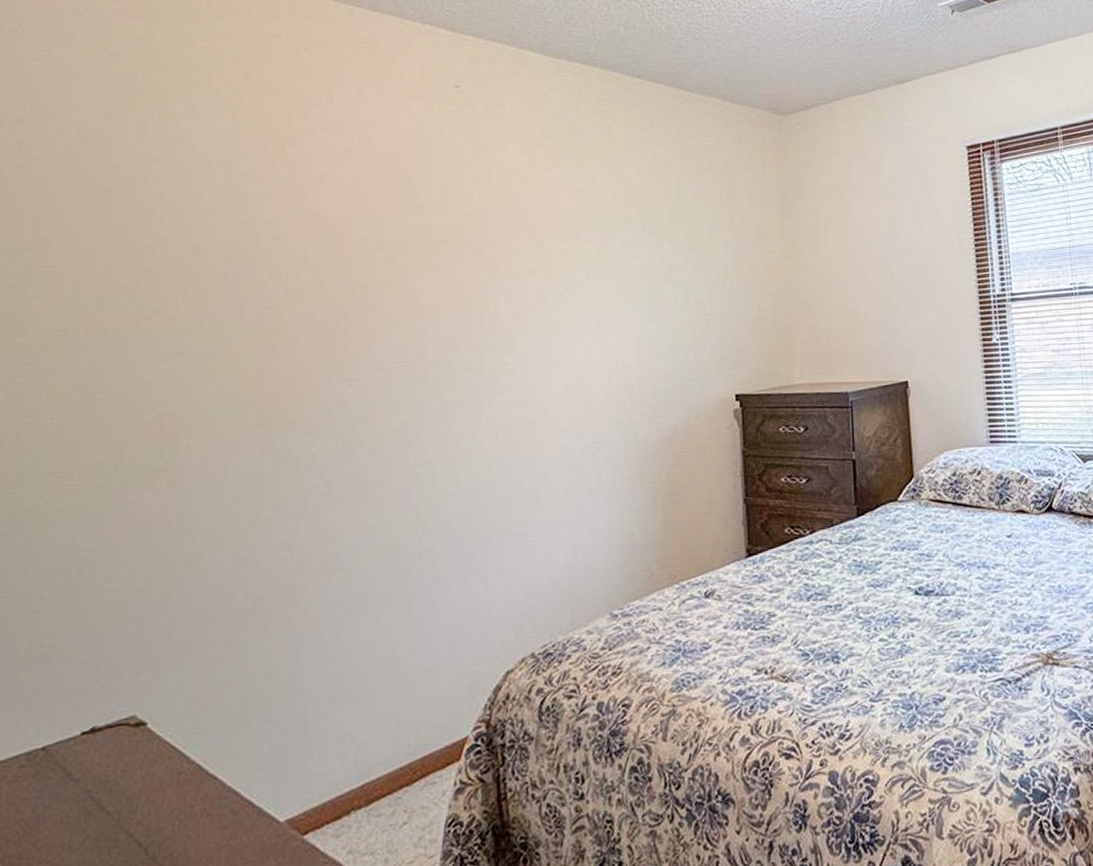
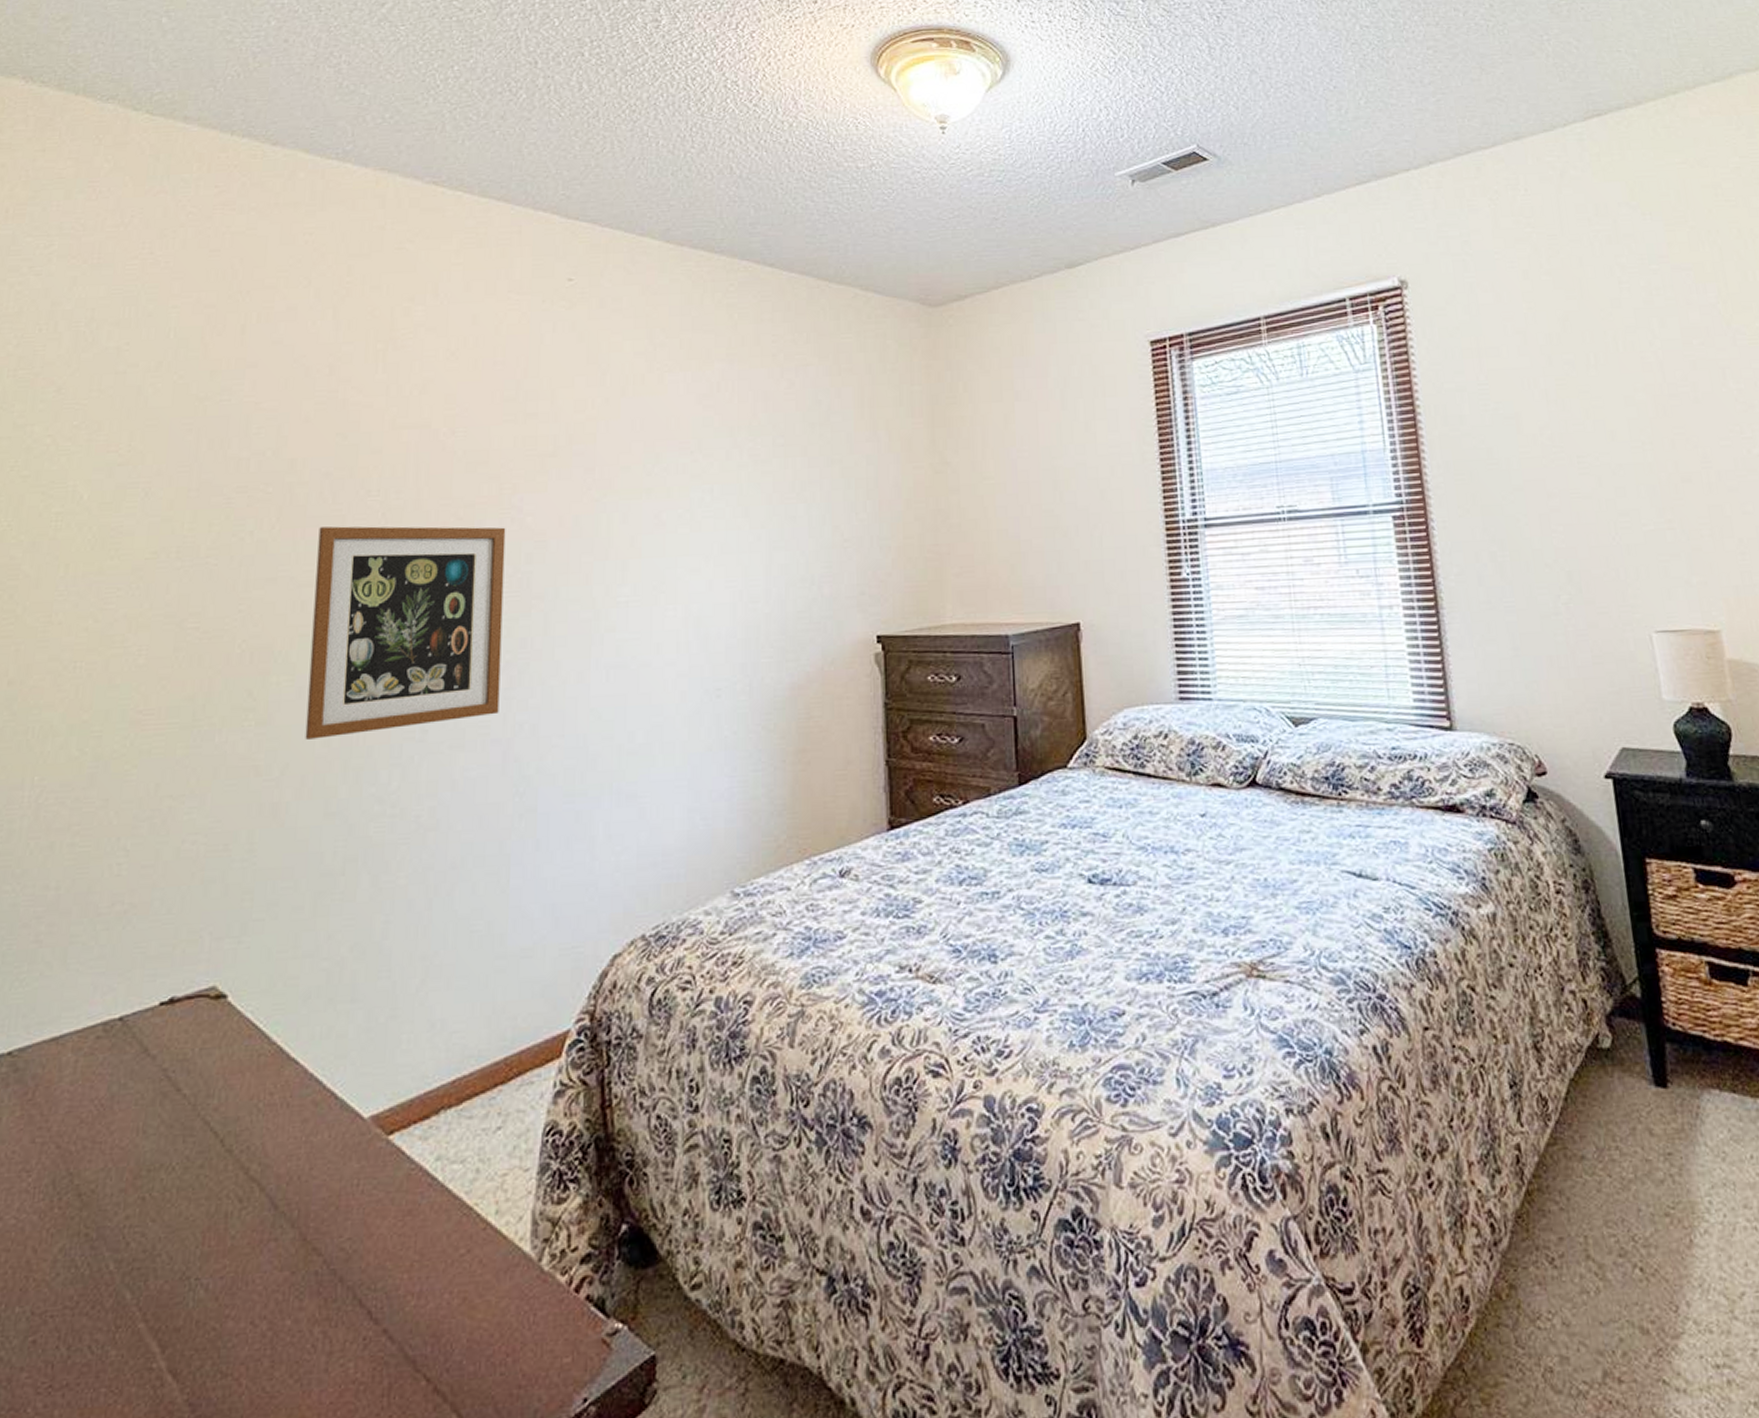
wall art: none [215,305,401,495] -> present [305,526,506,740]

